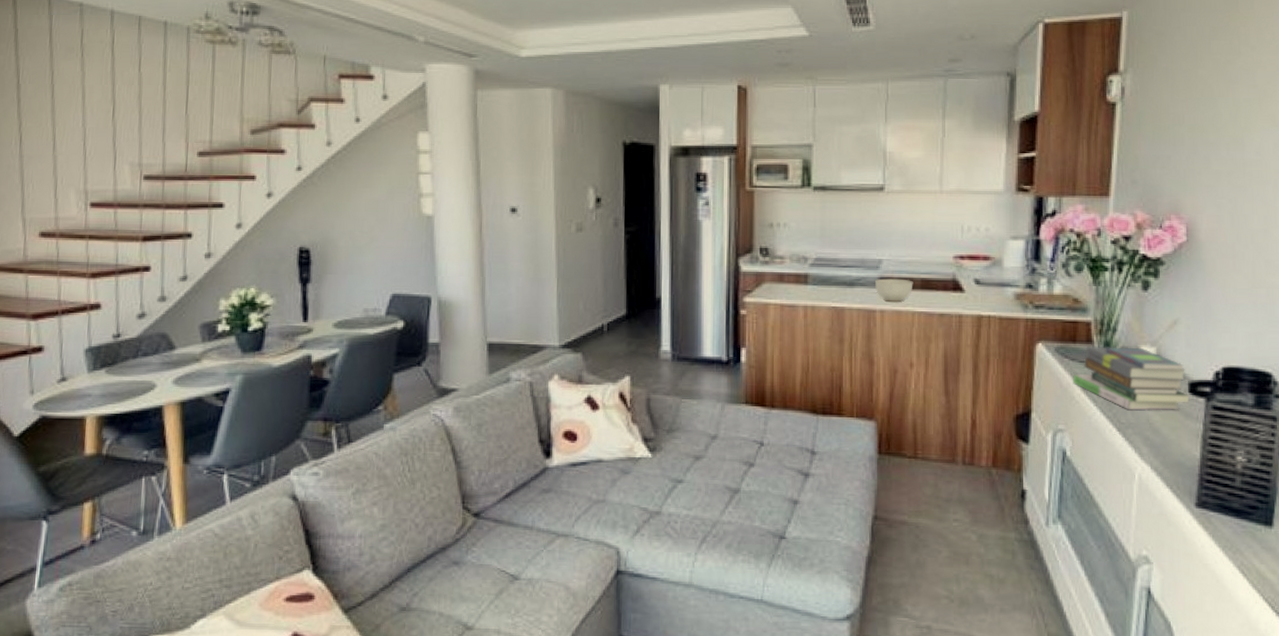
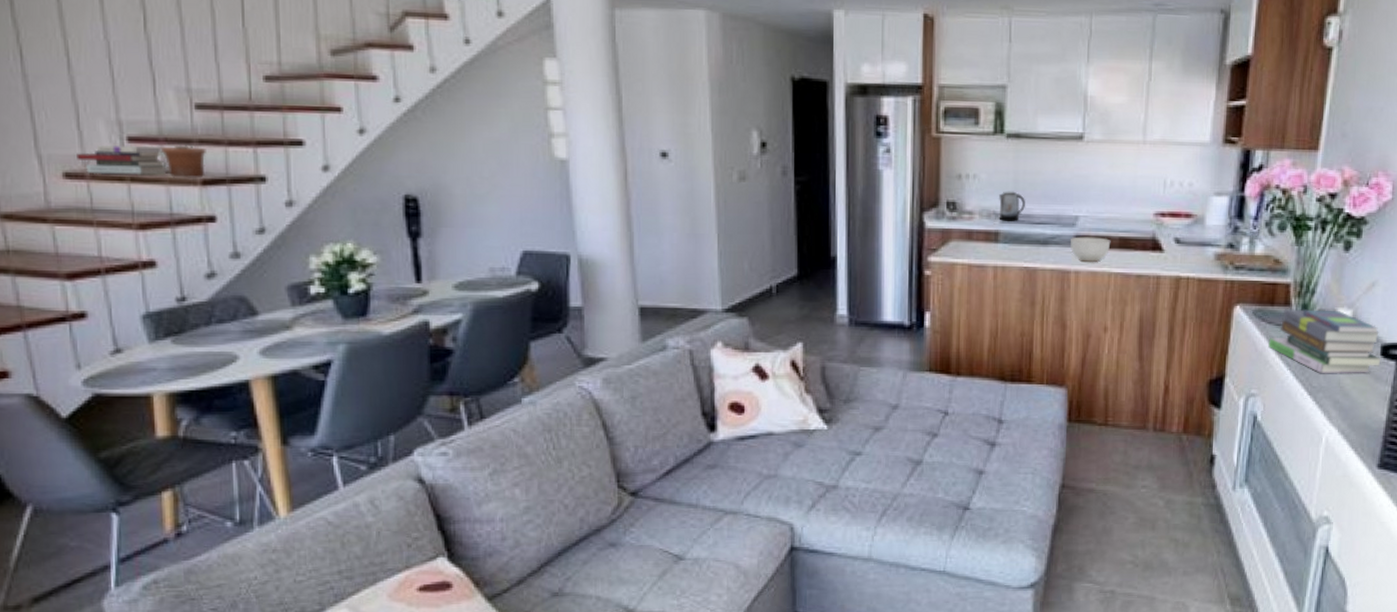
books: none [51,209,117,235] -> present [76,145,167,178]
planter: none [114,209,149,236] -> present [160,145,206,179]
kettle: none [808,237,833,266] -> present [999,191,1026,222]

